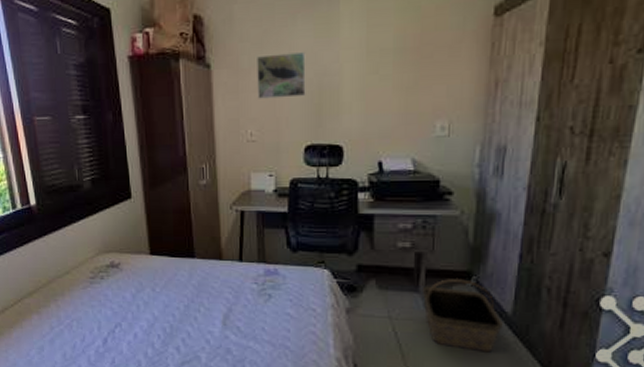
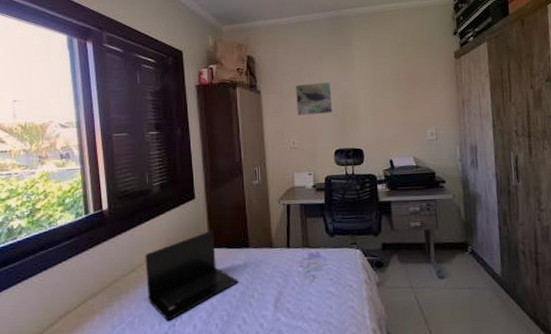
laptop: none [79,235,183,327] -> present [145,230,239,321]
basket: present [422,277,503,353] -> none [433,248,497,311]

